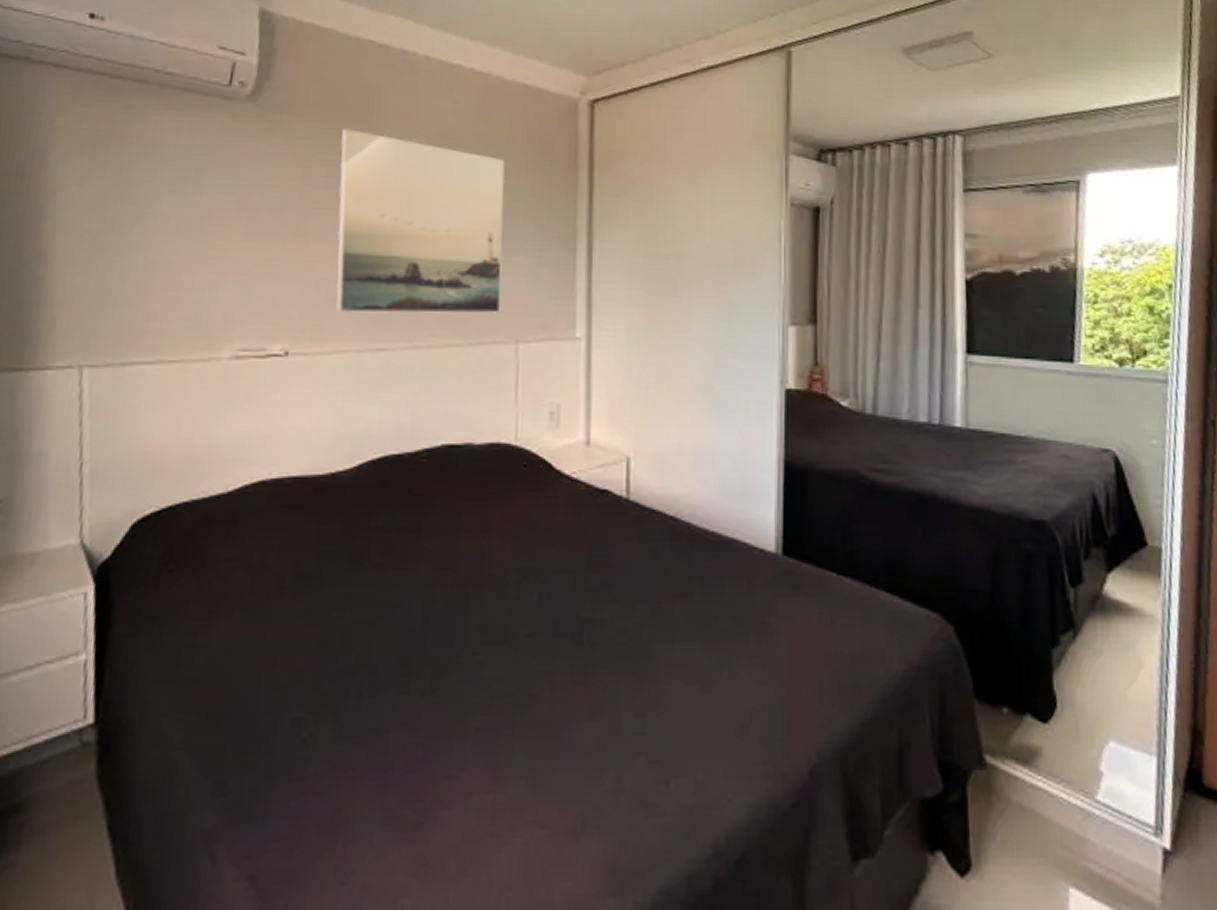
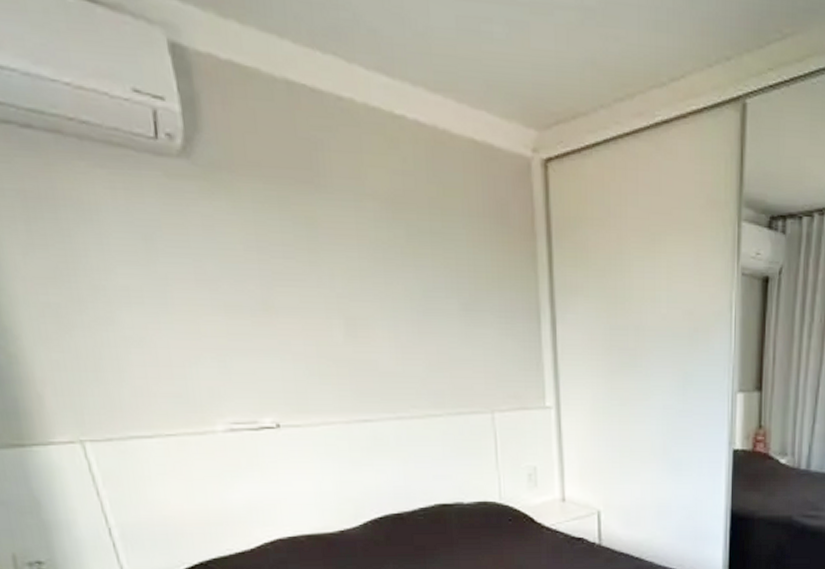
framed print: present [336,129,505,315] -> none [289,191,475,387]

